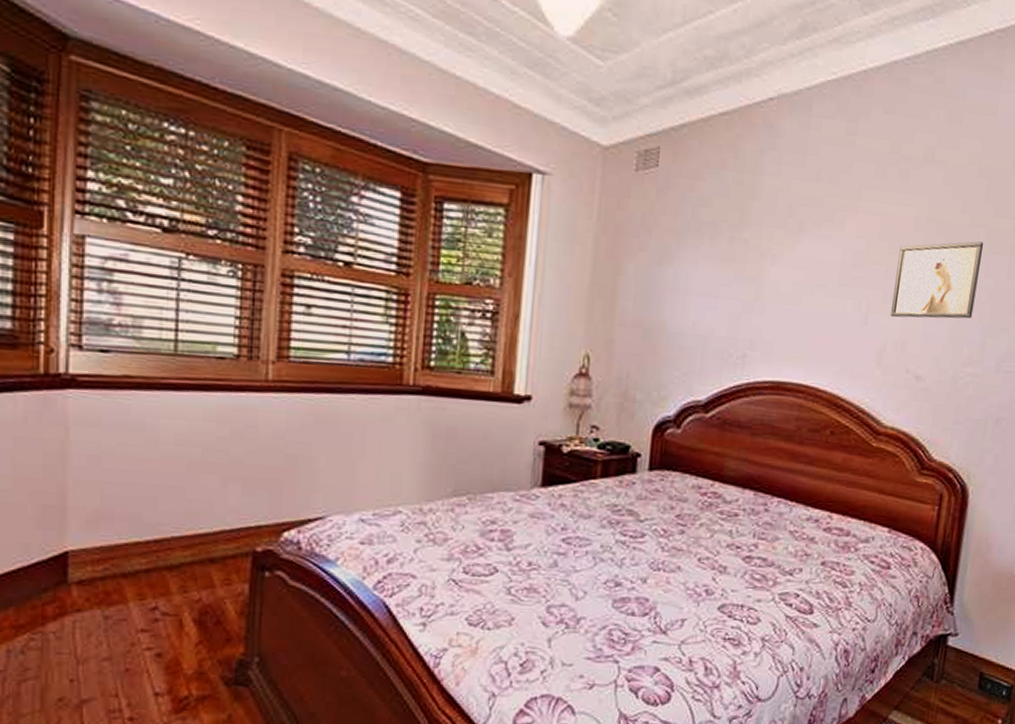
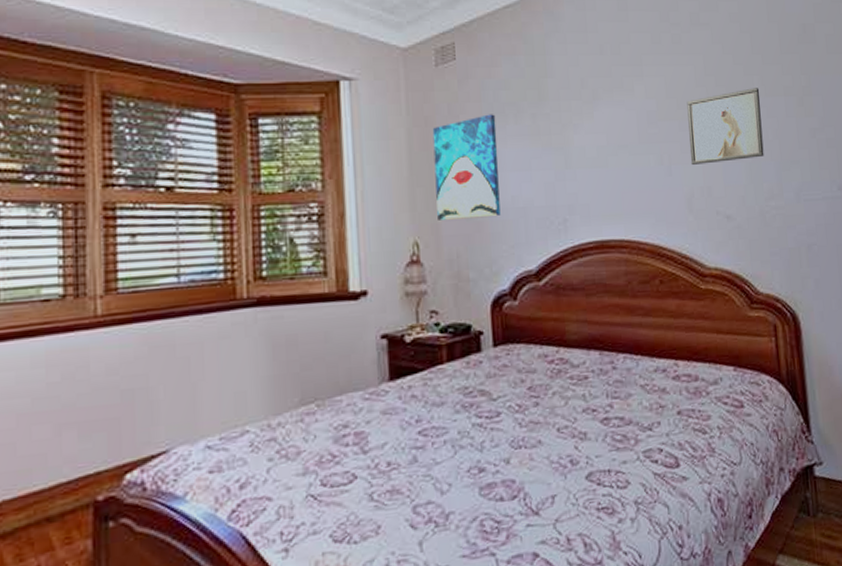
wall art: none [613,231,691,341] -> present [432,114,501,220]

